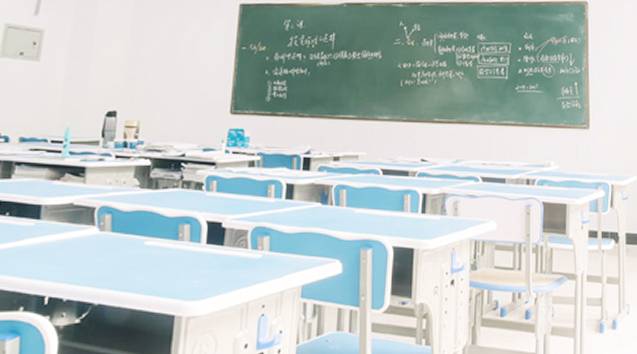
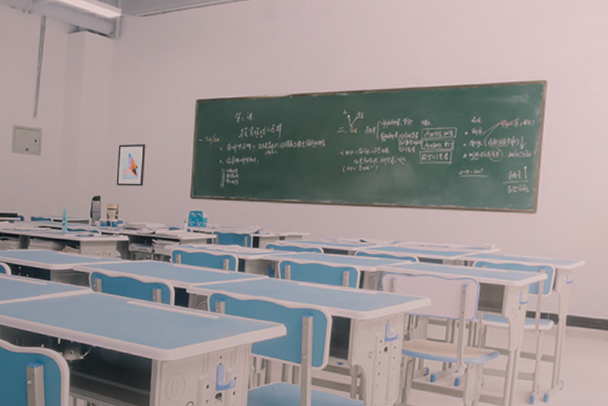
wall art: none [138,50,178,100] -> present [116,143,146,187]

